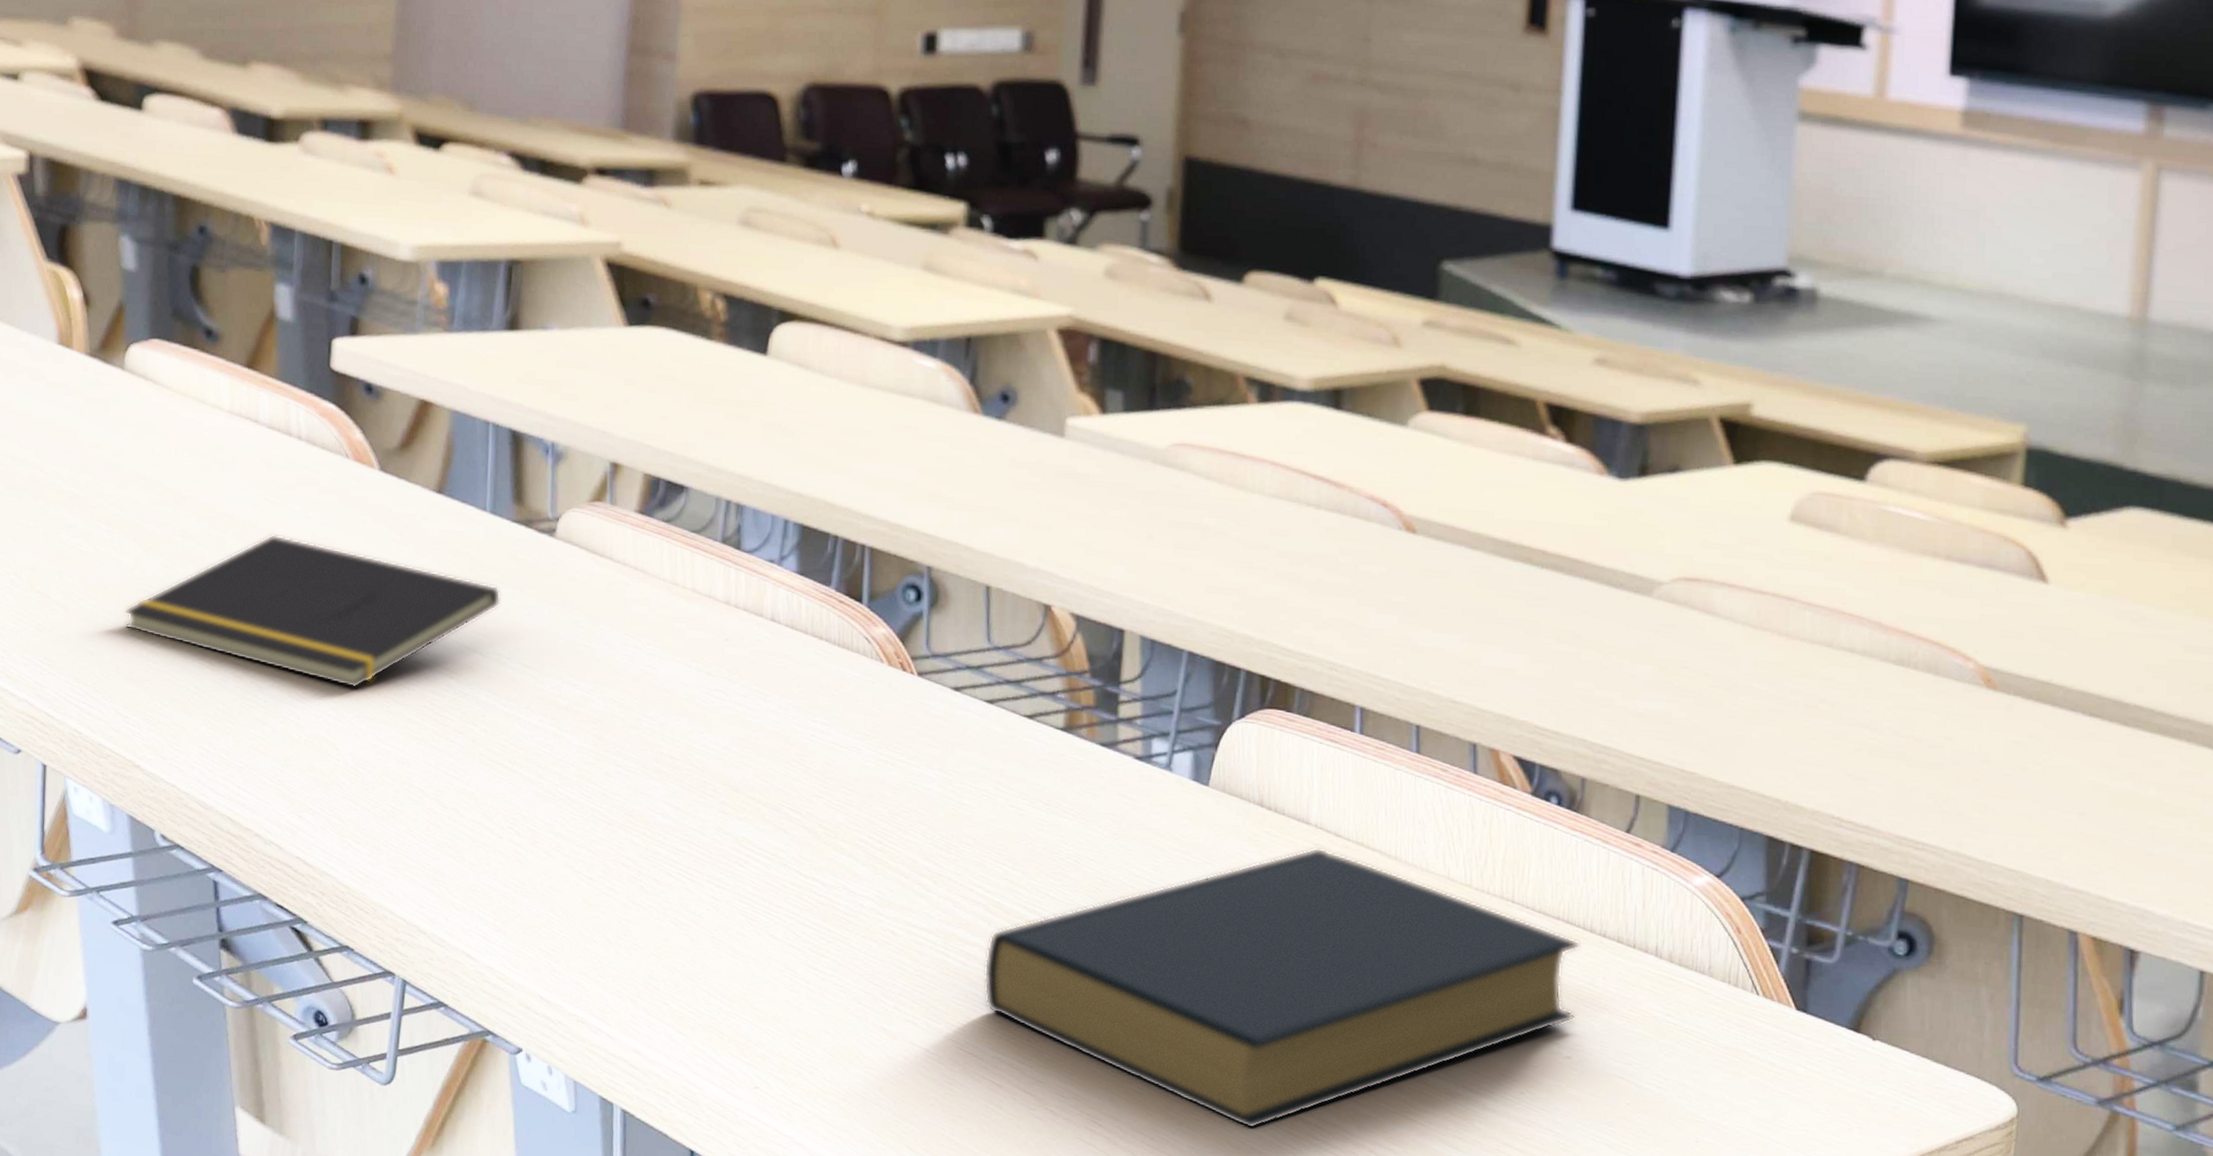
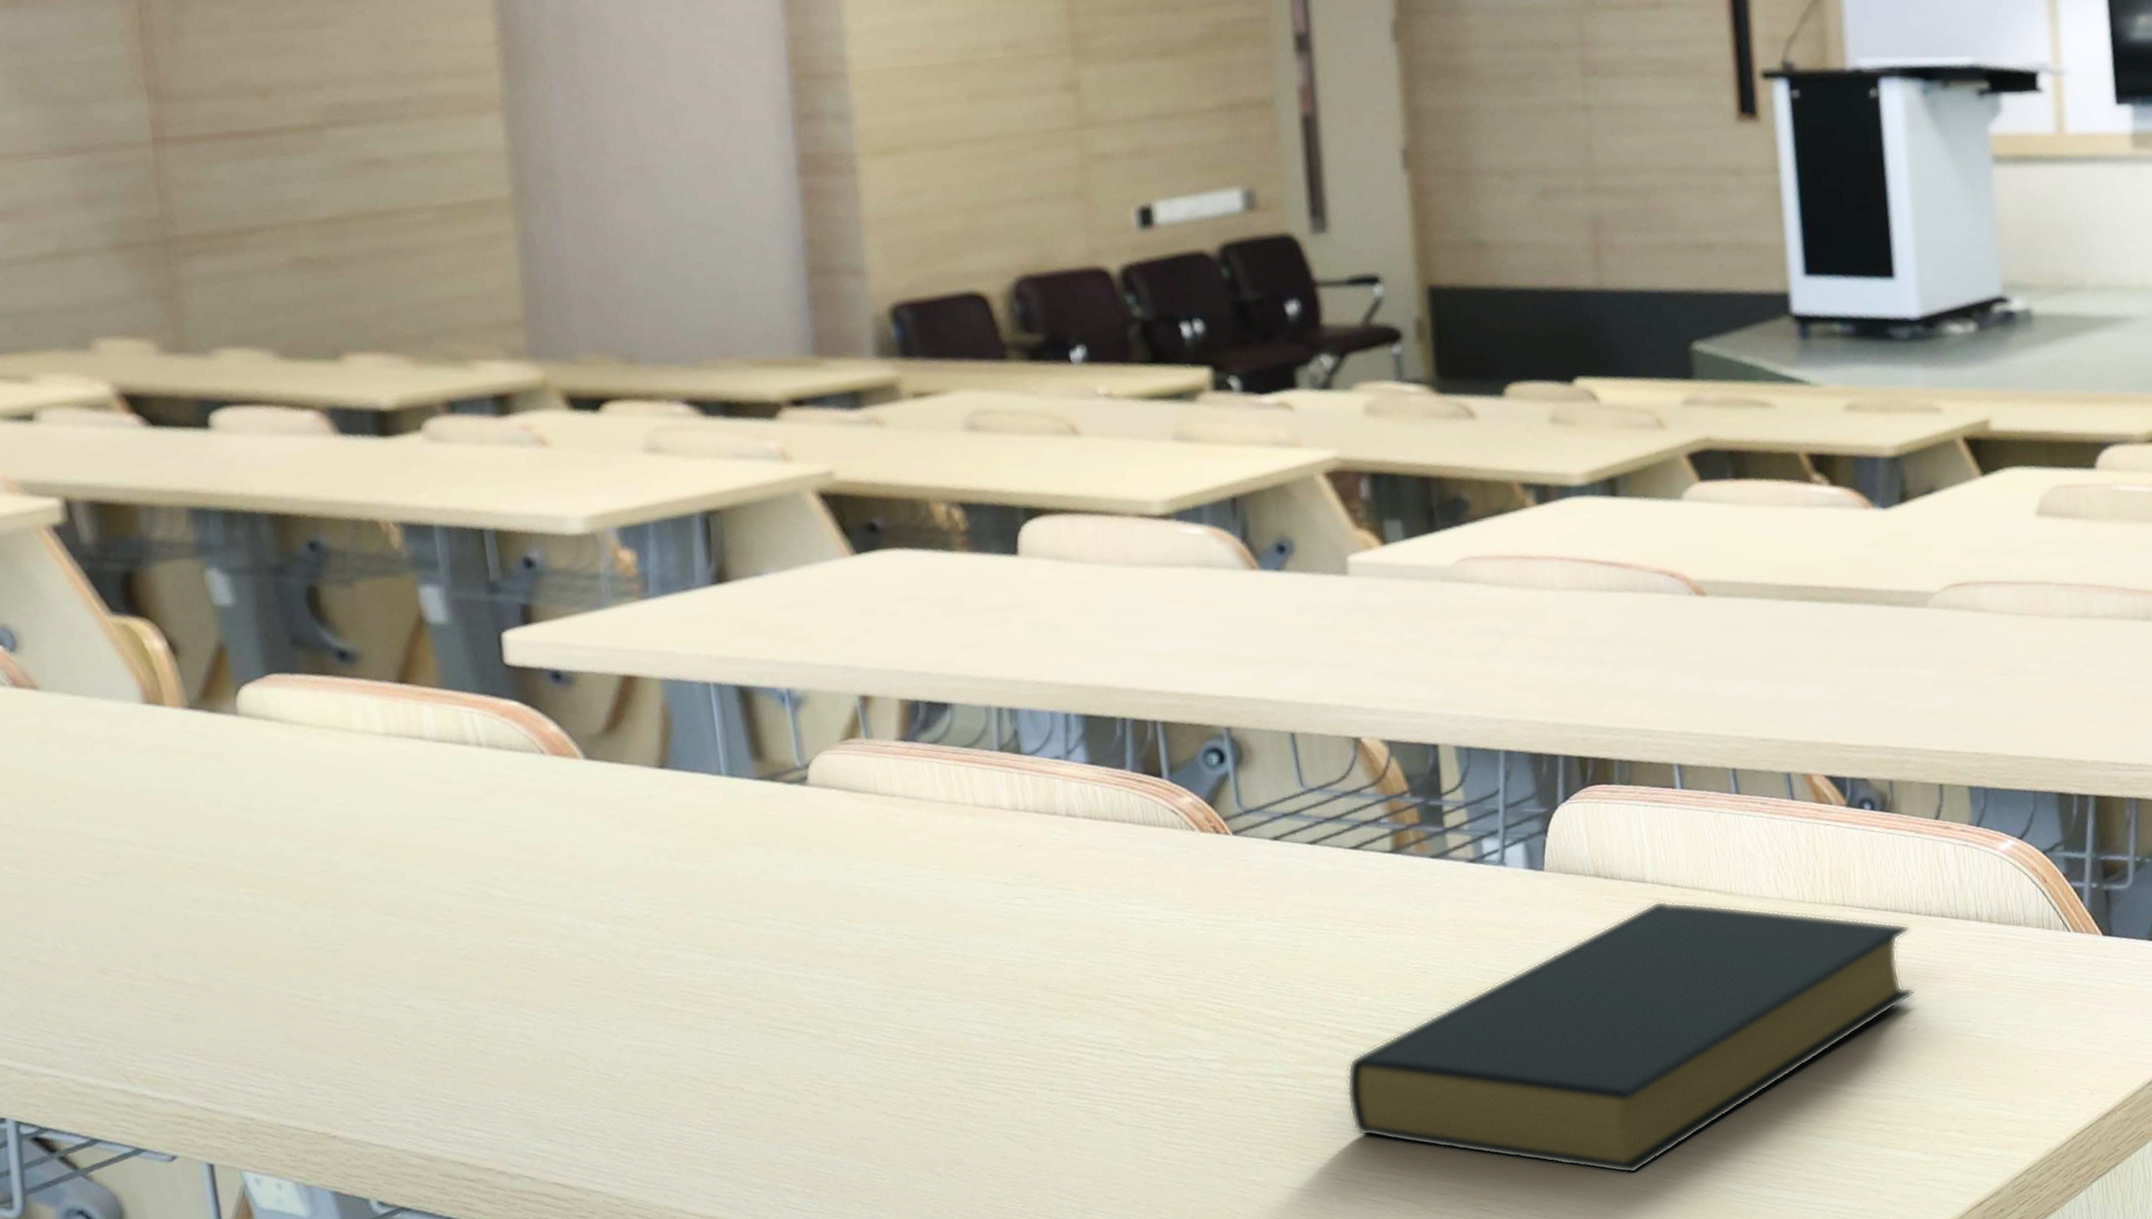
notepad: present [124,533,501,689] -> none [286,848,755,995]

